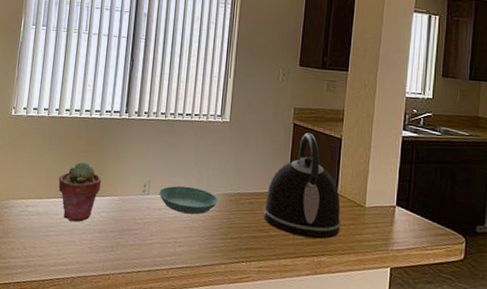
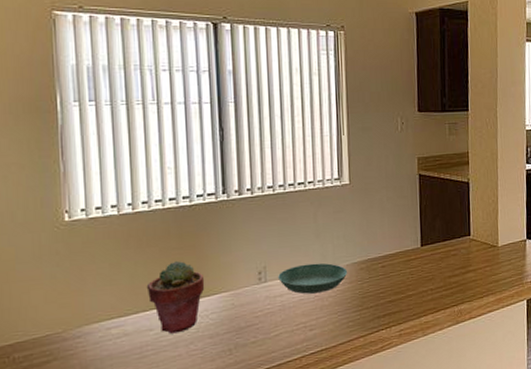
kettle: present [263,133,342,239] -> none [397,182,478,290]

